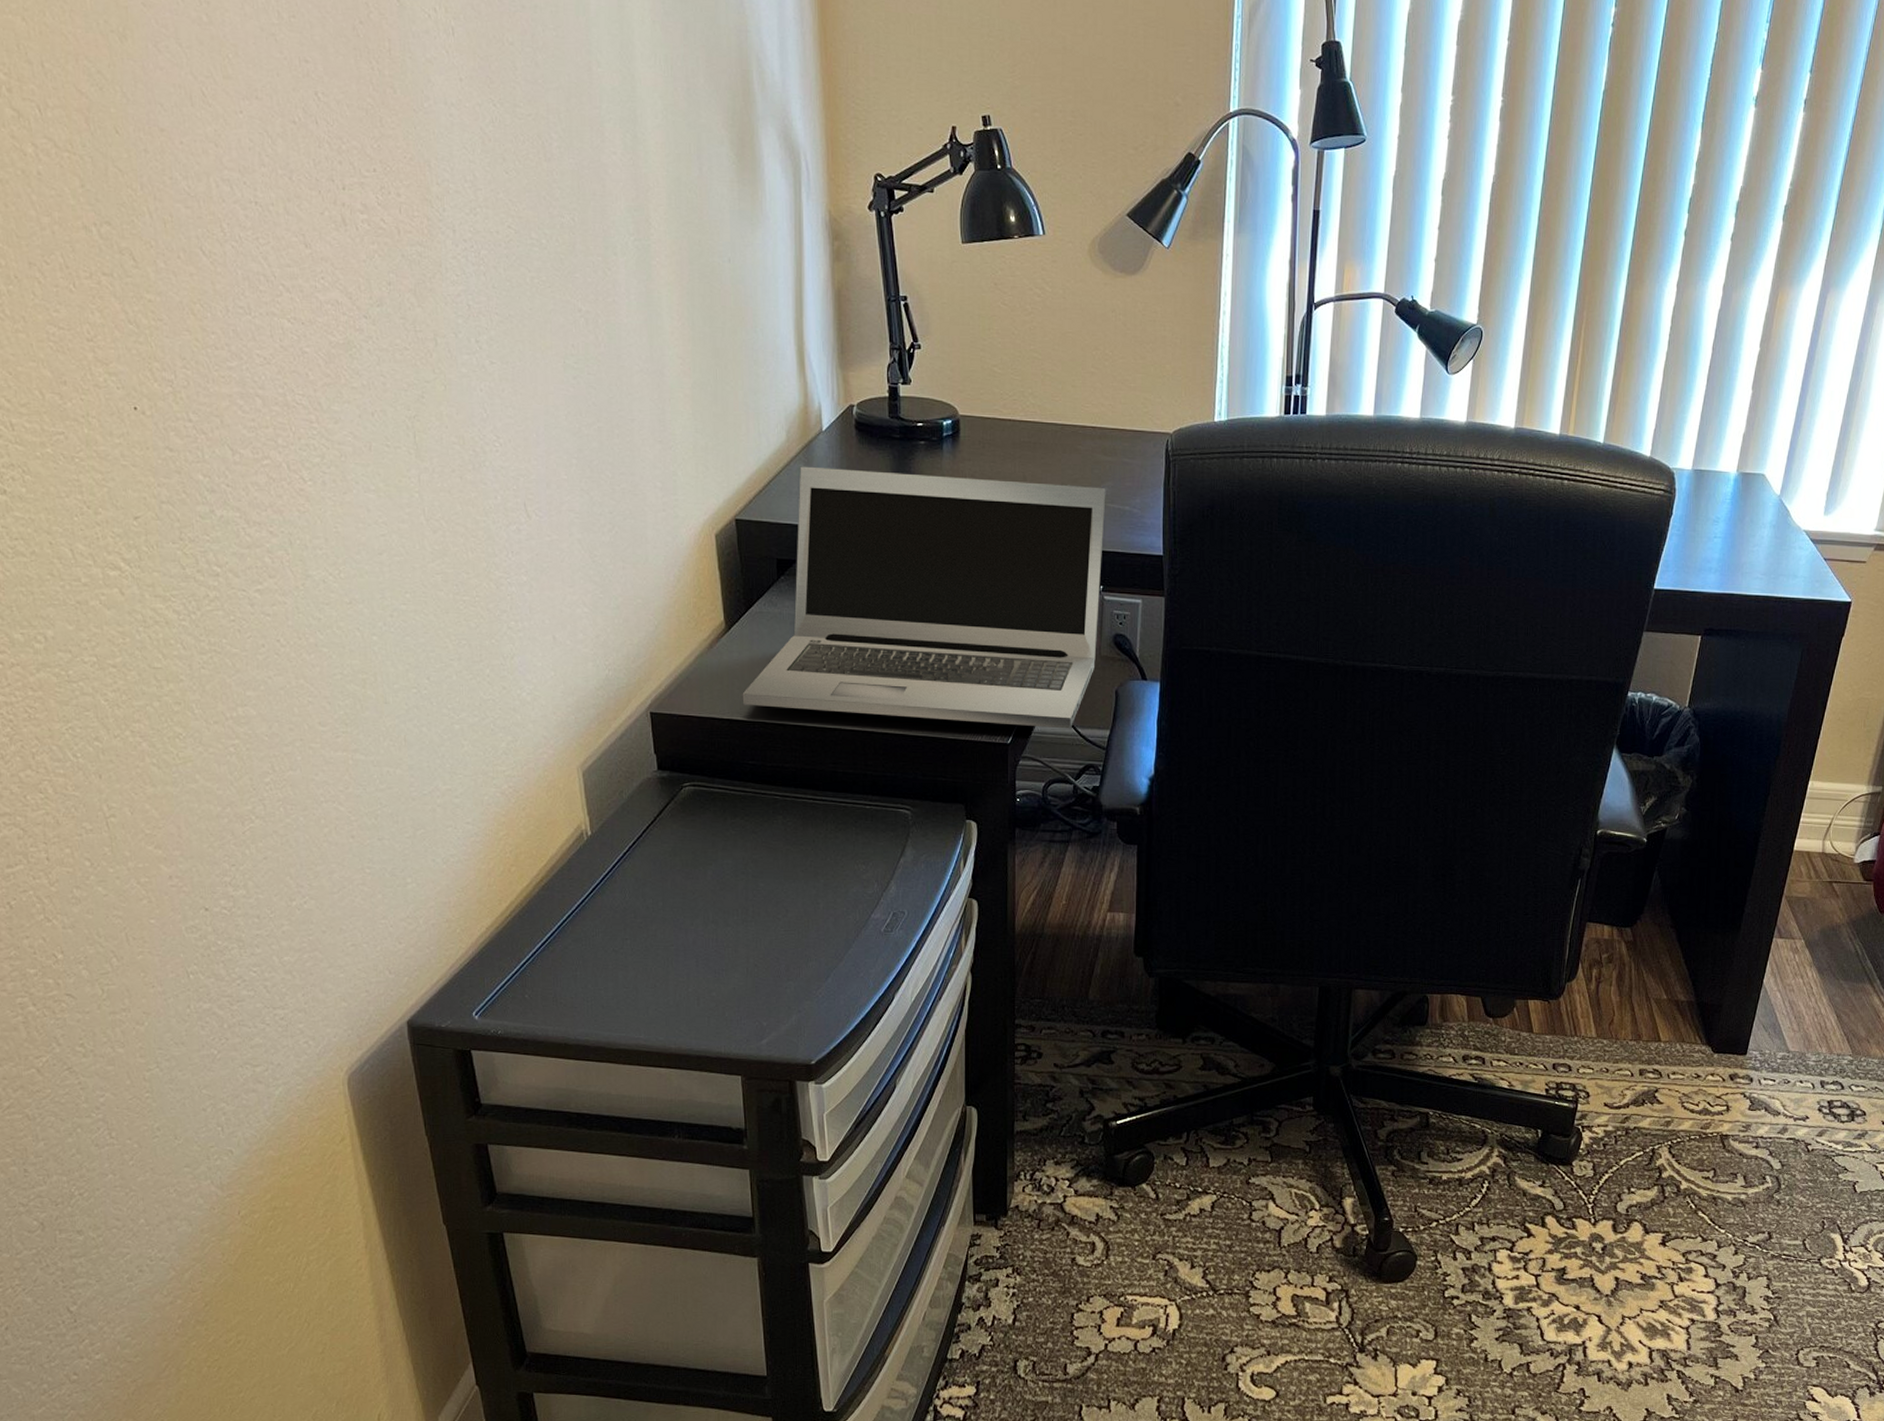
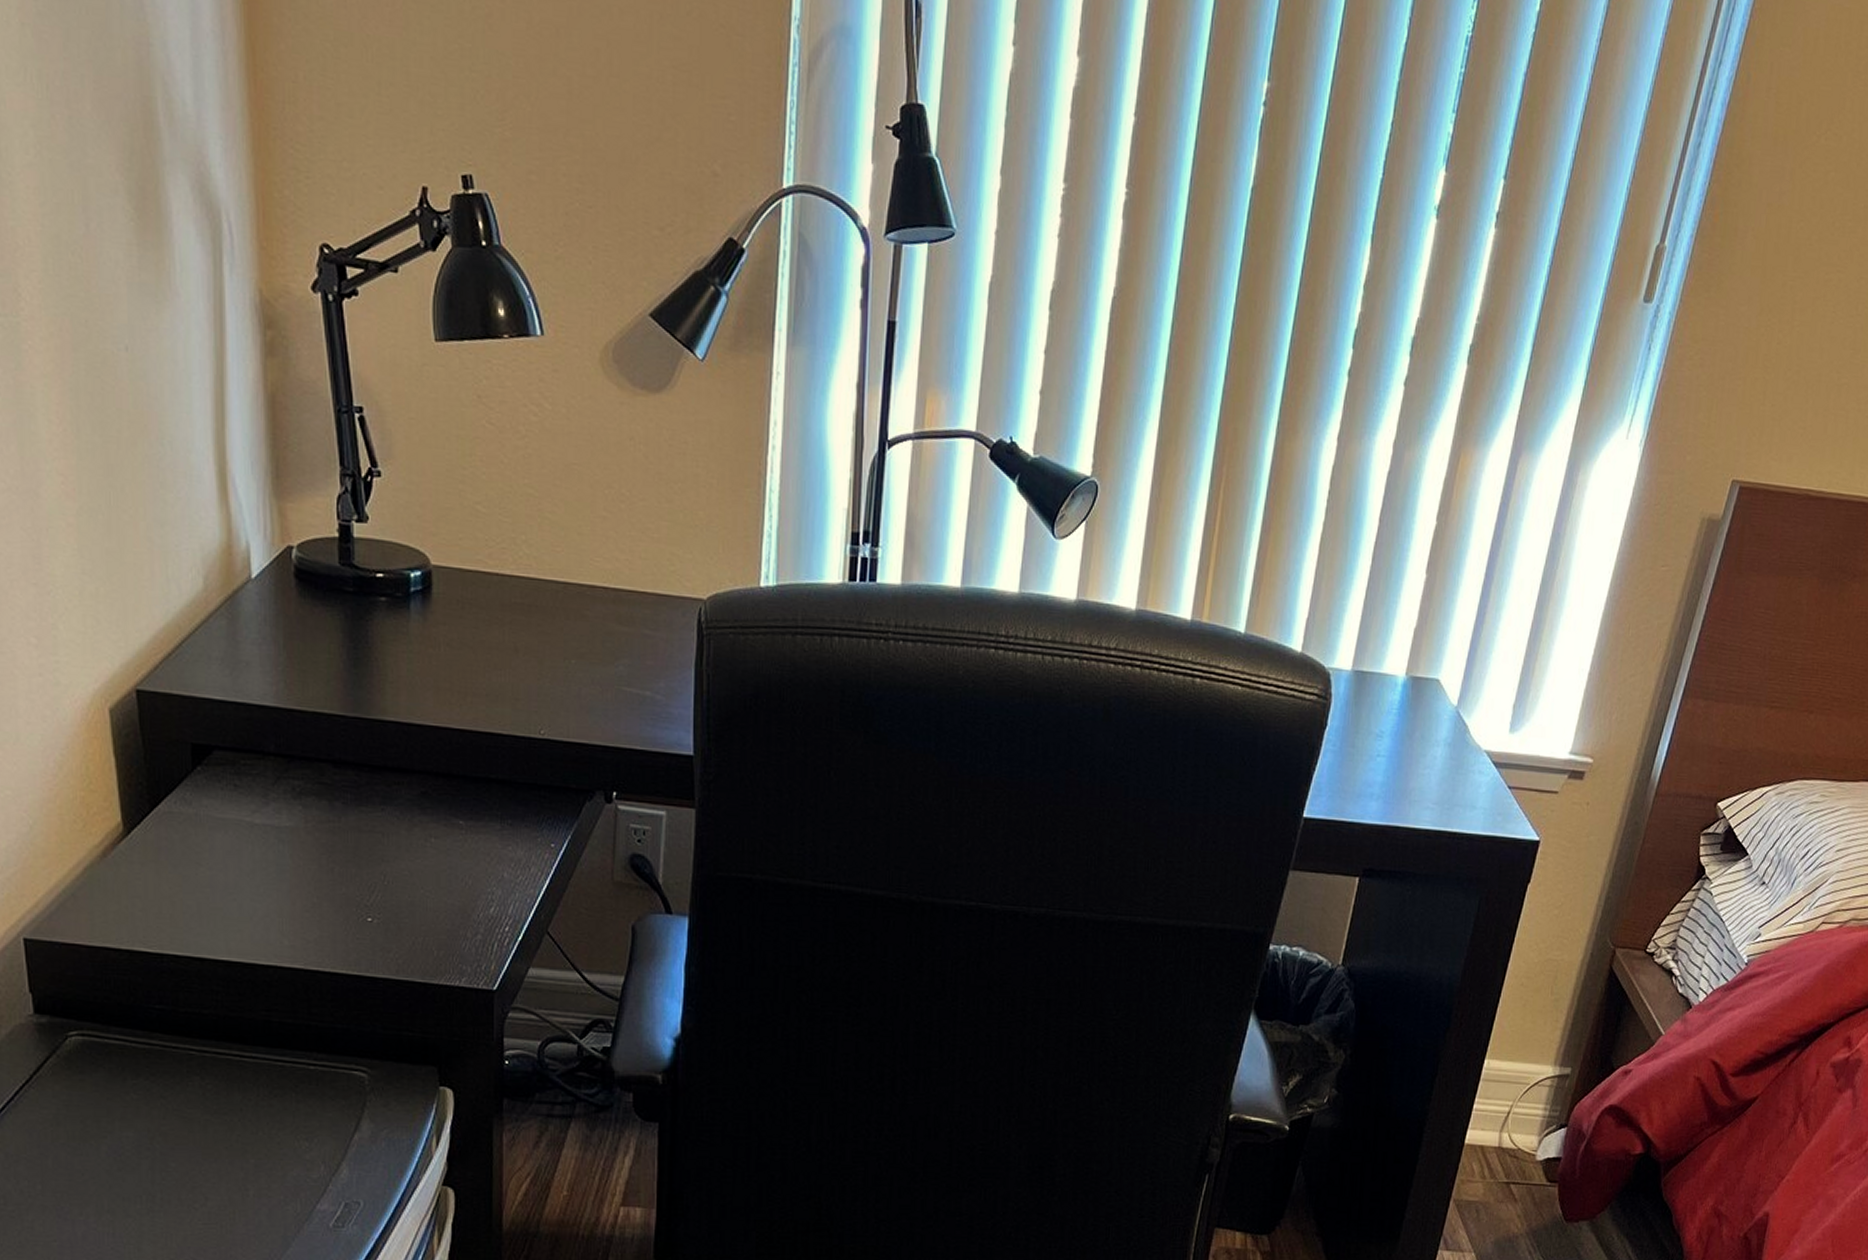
laptop: present [742,466,1106,729] -> none [146,623,621,974]

